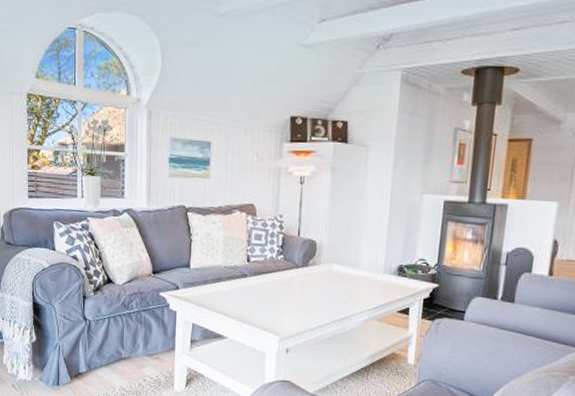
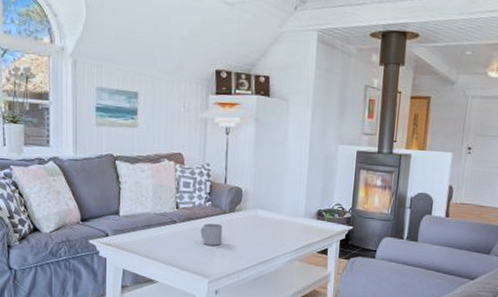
mug: none [272,277,295,302] -> present [201,223,223,246]

